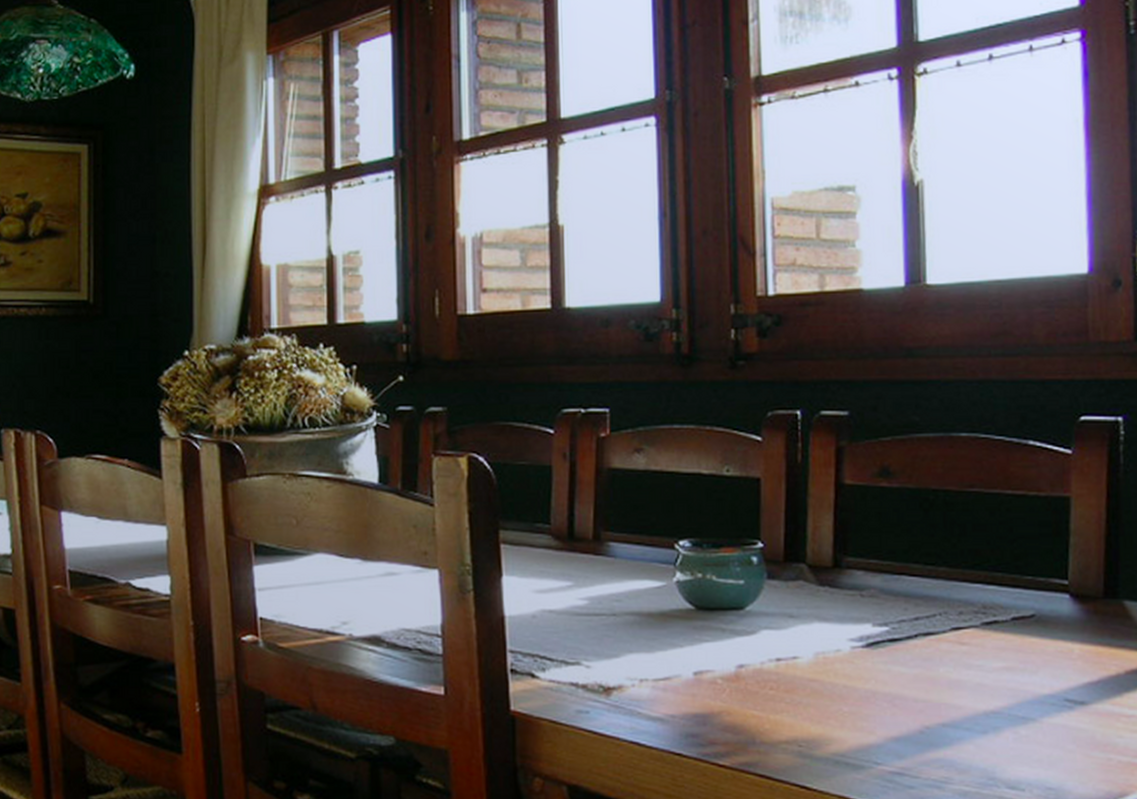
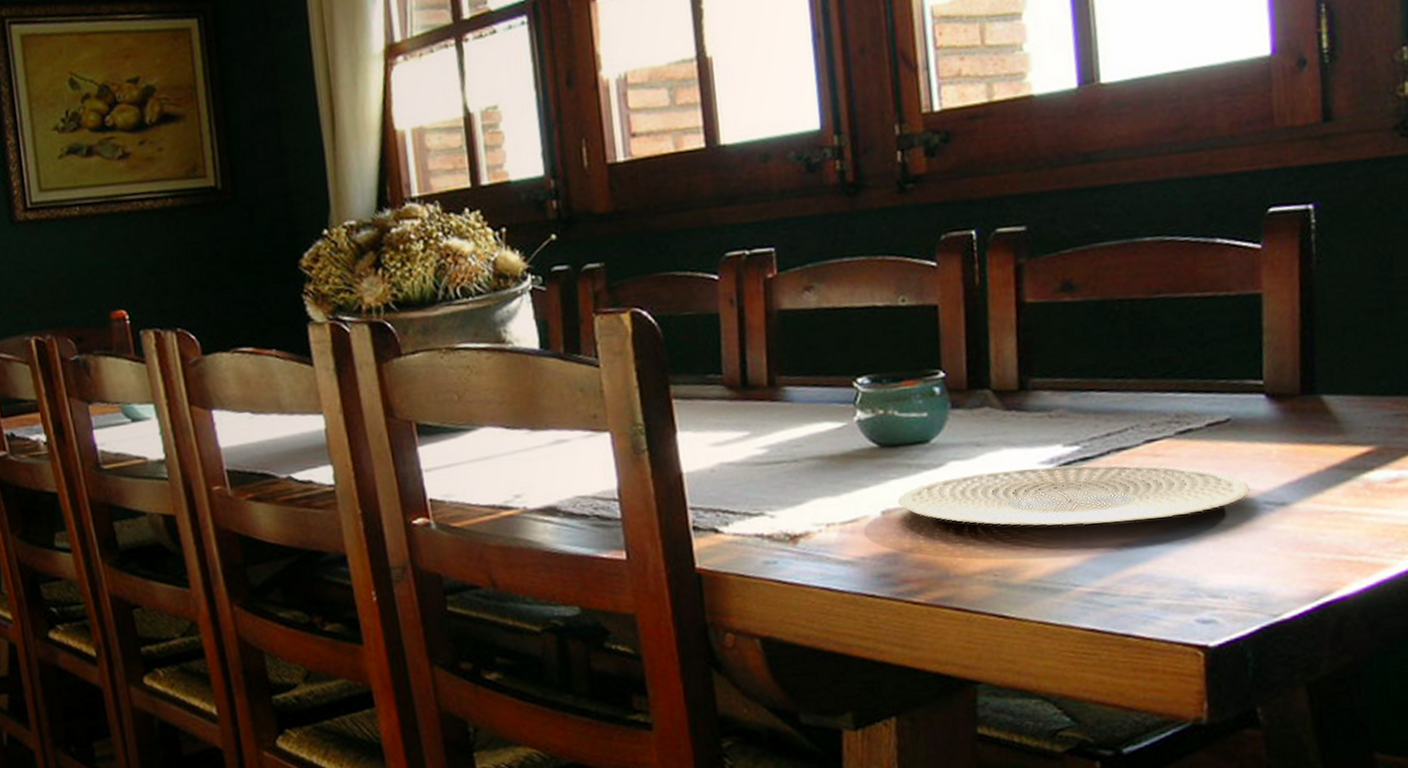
plate: none [710,644,1052,706] -> present [898,464,1251,526]

